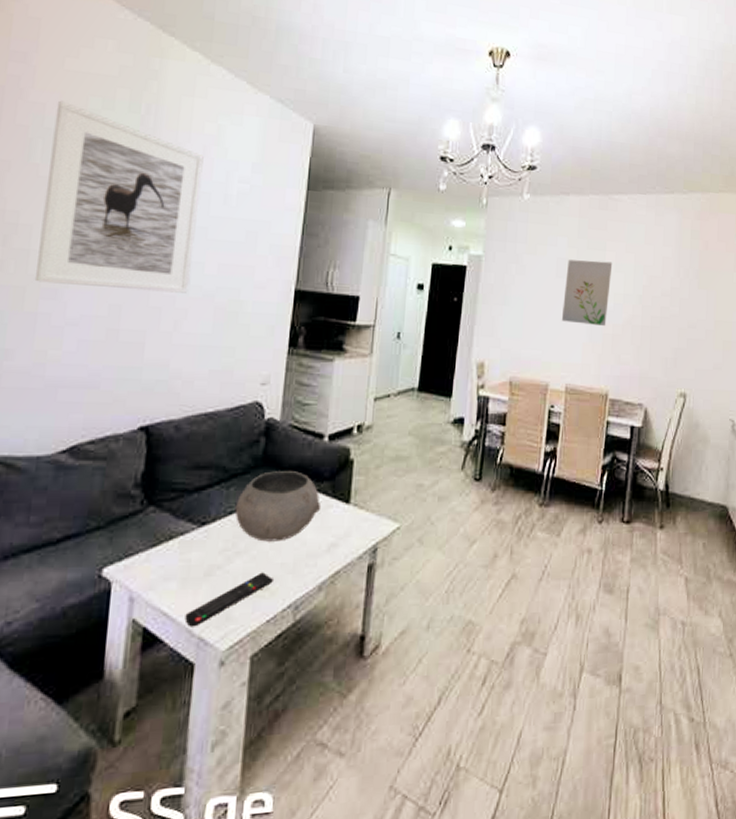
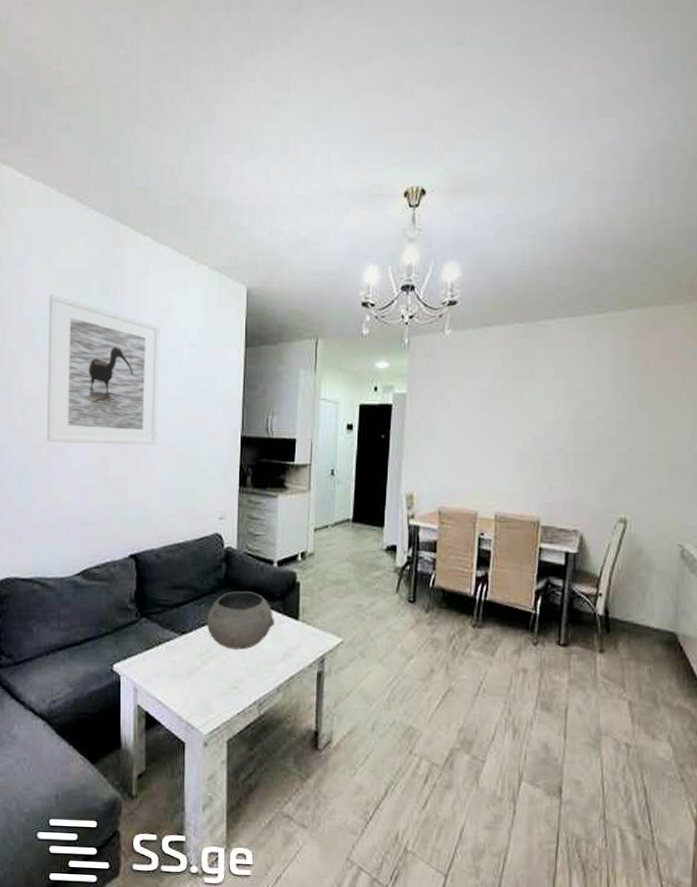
remote control: present [184,572,273,627] -> none [175,674,240,714]
wall art: present [561,259,613,327] -> none [488,389,541,455]

